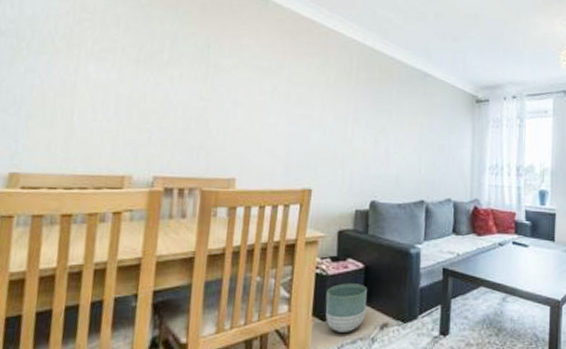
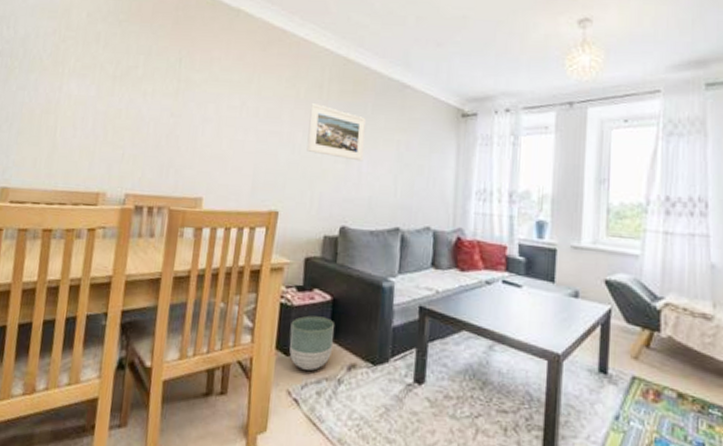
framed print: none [337,88,392,142] -> present [306,102,366,161]

